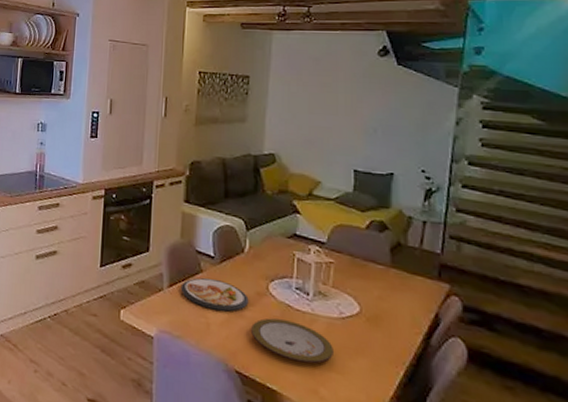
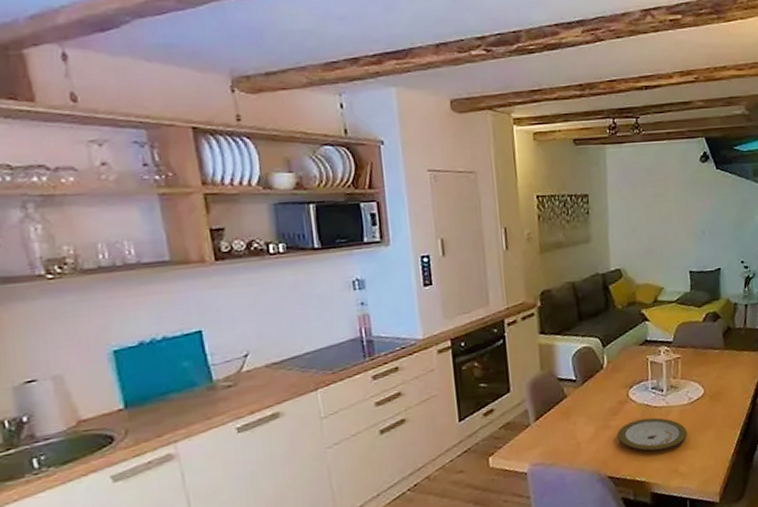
dish: present [180,277,249,312] -> none [547,400,613,430]

